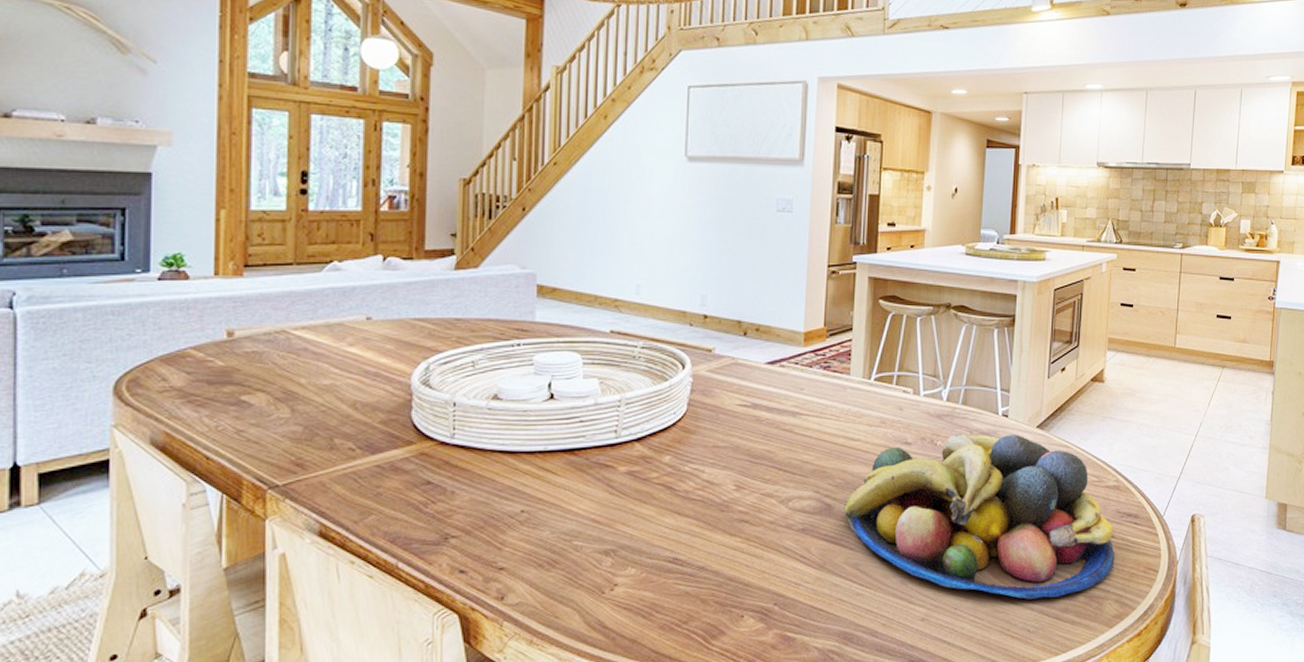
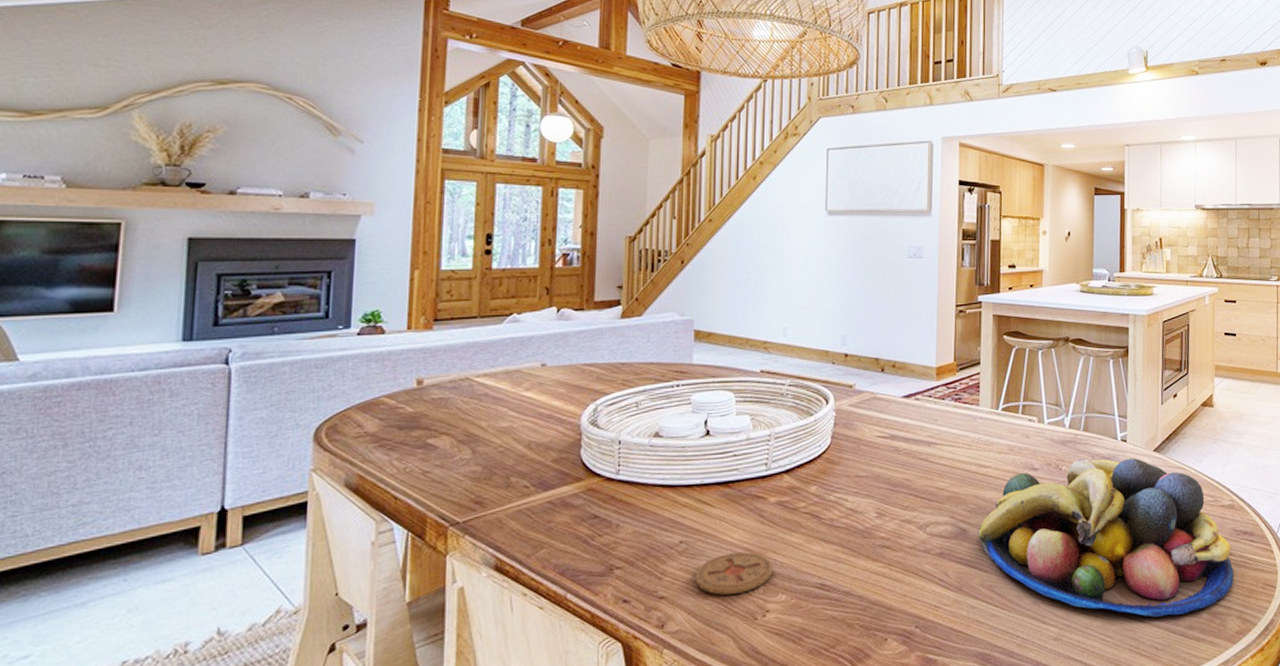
coaster: none [537,523,621,567] -> present [694,552,772,595]

